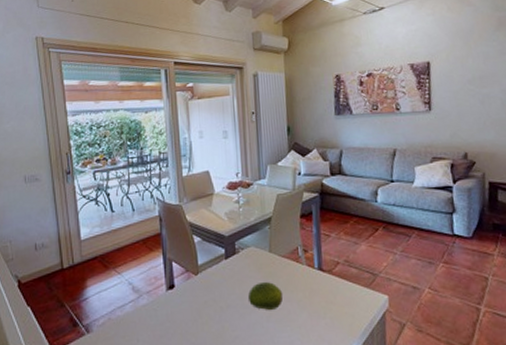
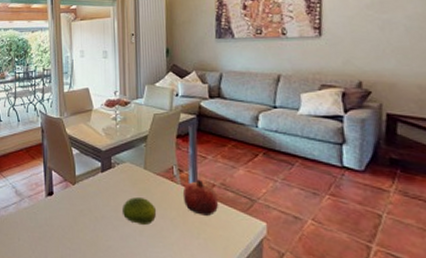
fruit: none [308,258,344,295] -> present [182,179,219,216]

